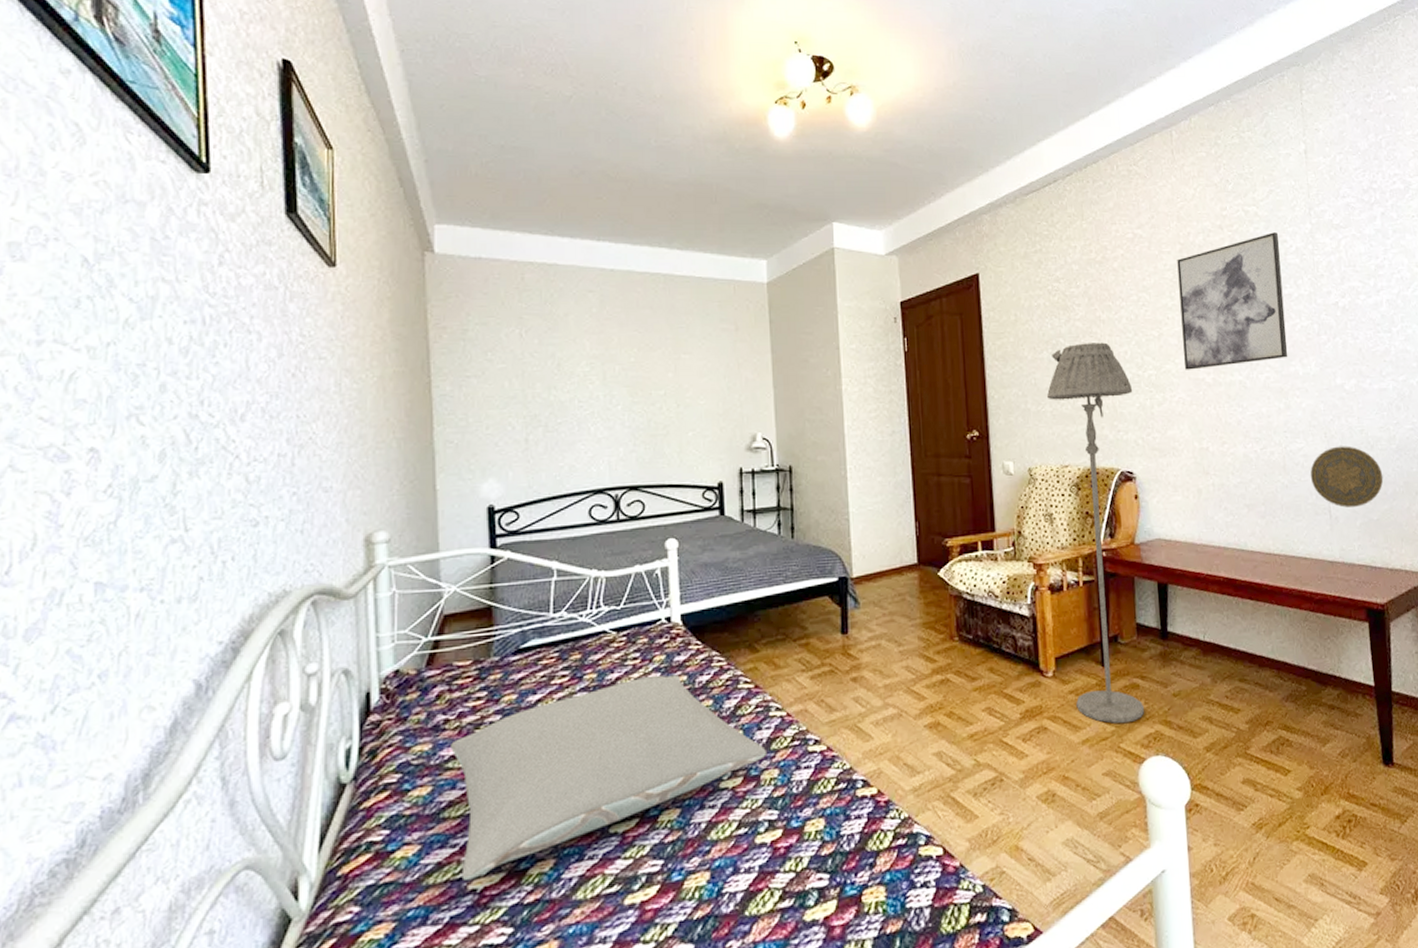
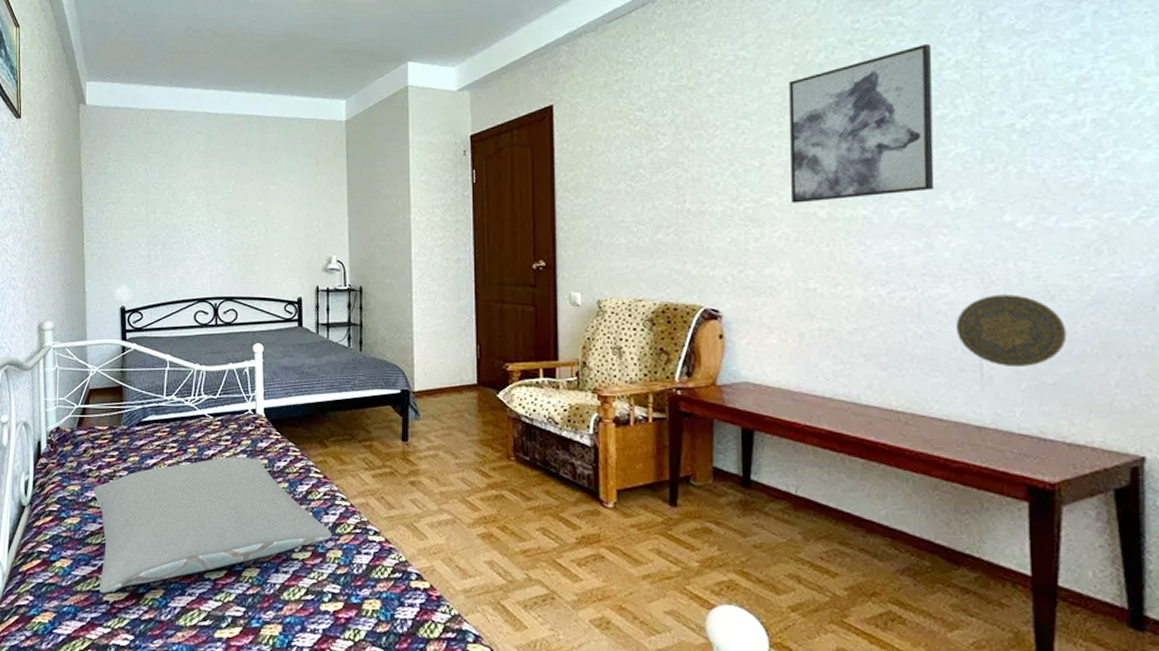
floor lamp: present [1047,342,1145,723] -> none [623,173,724,566]

